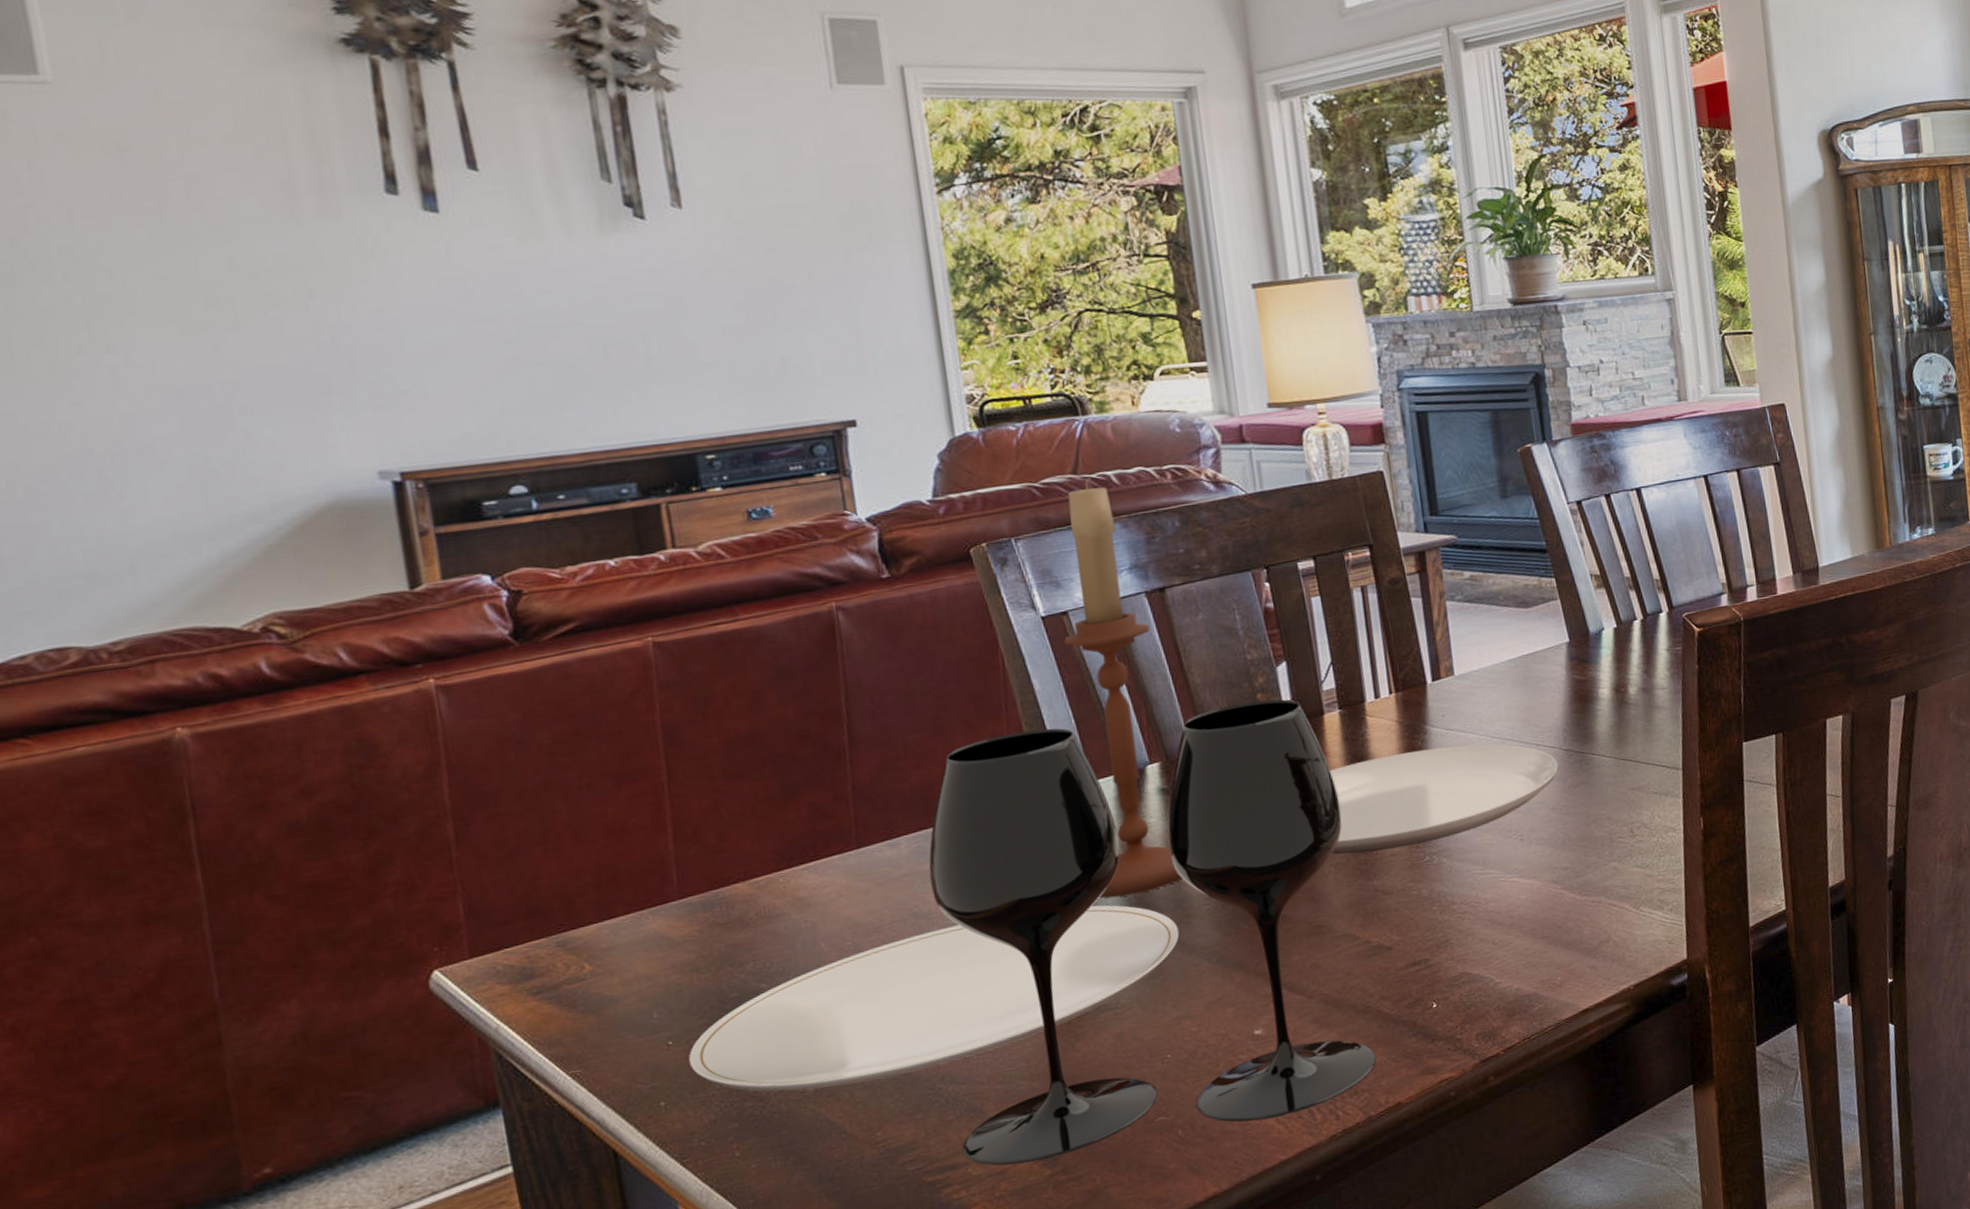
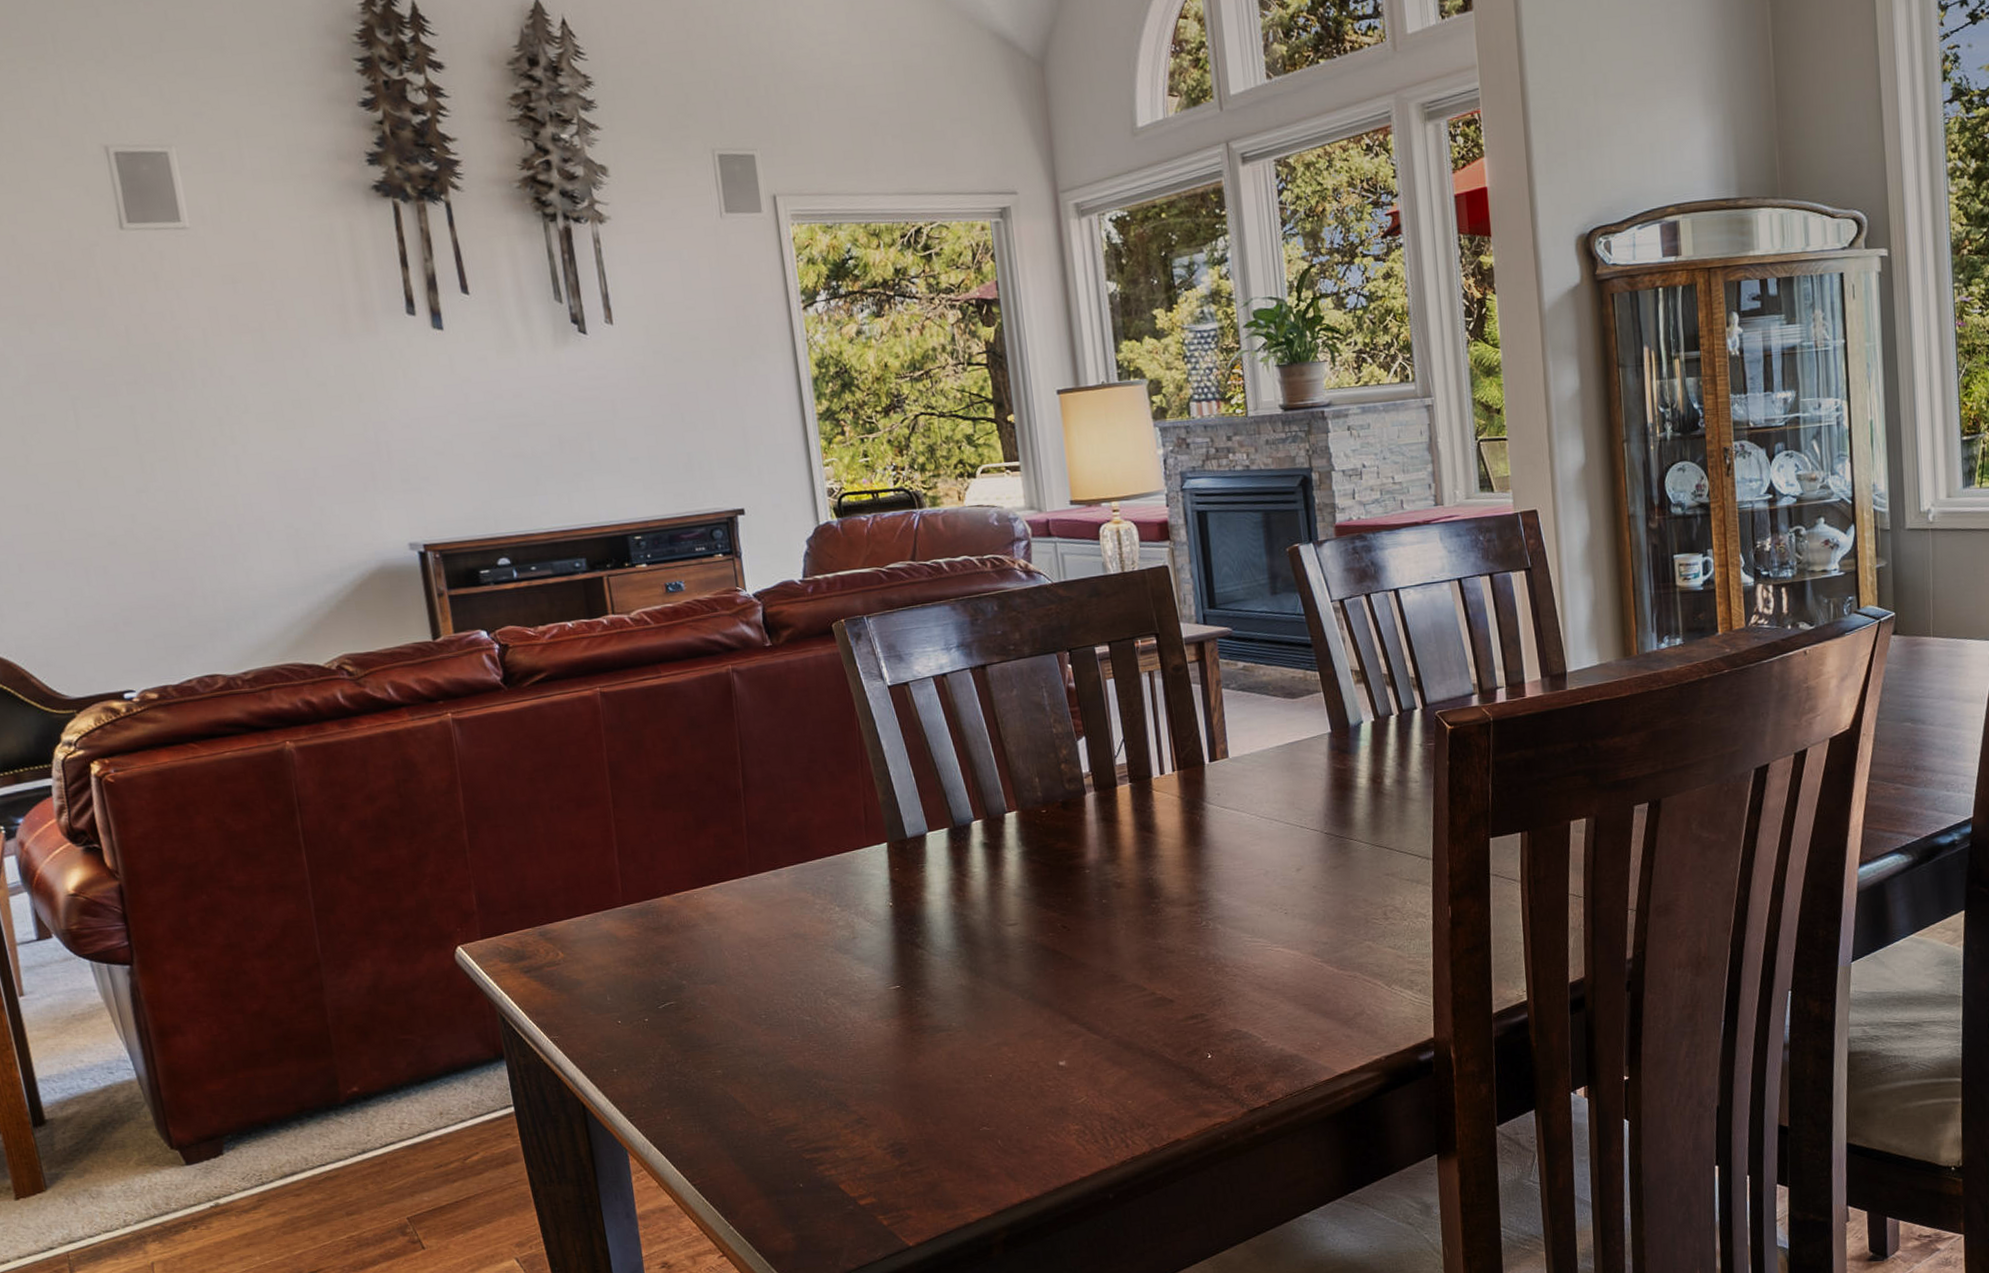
plate: present [689,905,1180,1092] -> none [633,939,999,1071]
wine glass: present [929,699,1377,1166] -> none [804,770,1160,1153]
candlestick: present [1064,476,1182,899] -> none [906,563,1001,935]
plate: present [1330,744,1558,855] -> none [1122,822,1320,914]

